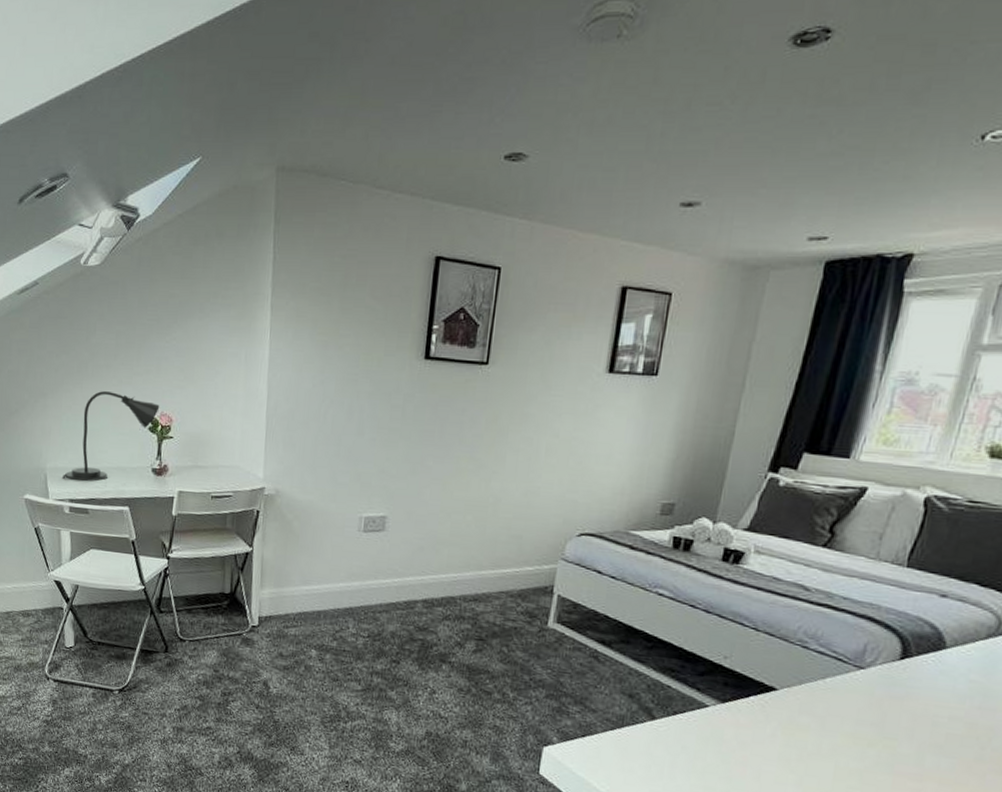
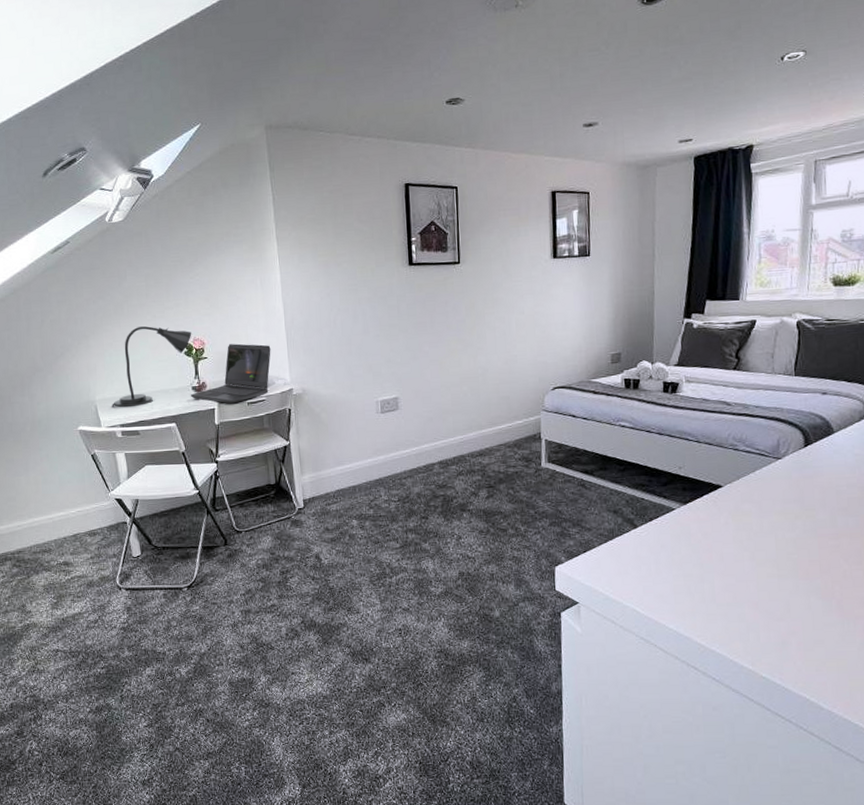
laptop computer: none [150,425,247,495] -> present [191,343,271,404]

